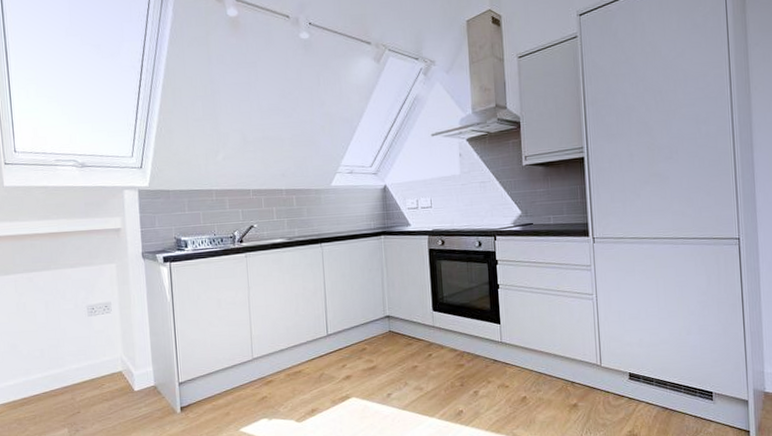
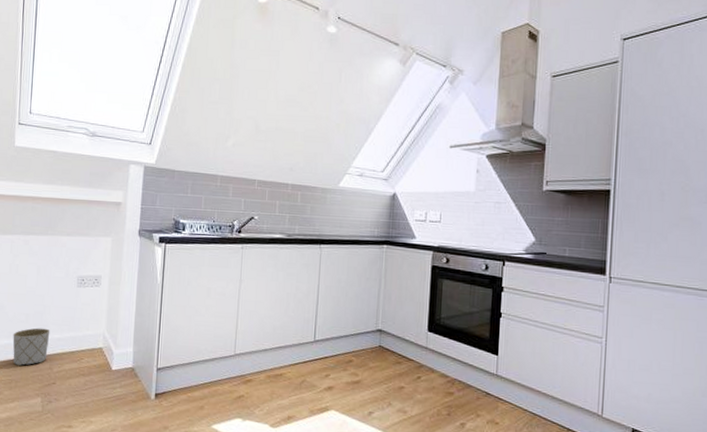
planter: none [30,360,68,401] -> present [12,328,50,367]

